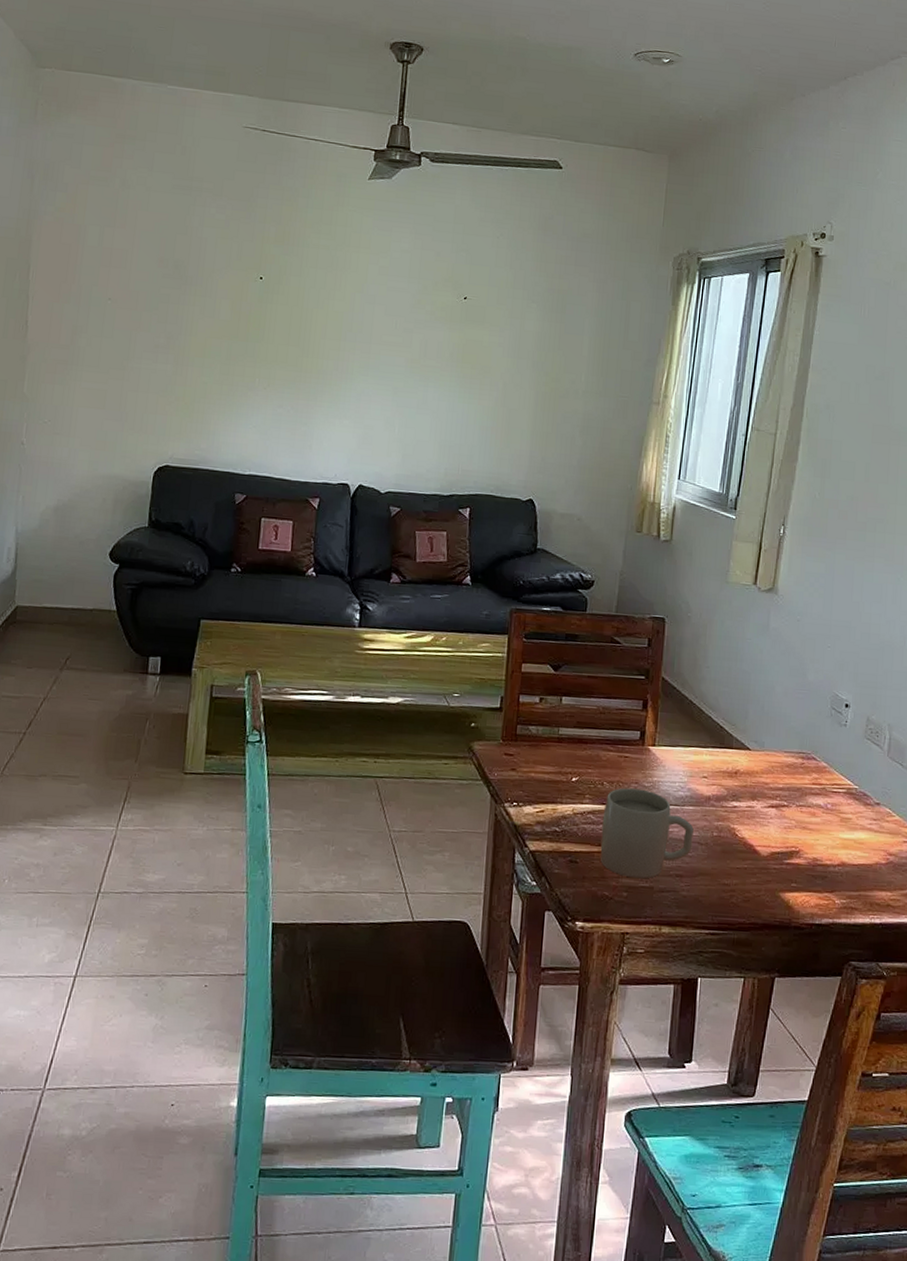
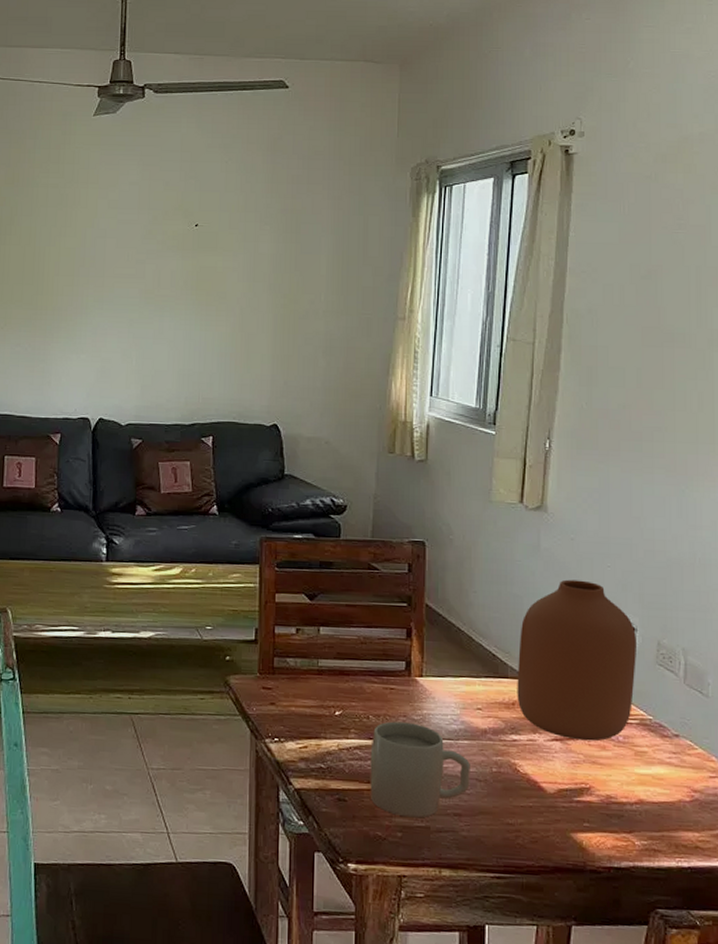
vase: none [739,658,850,808] -> present [517,579,638,741]

